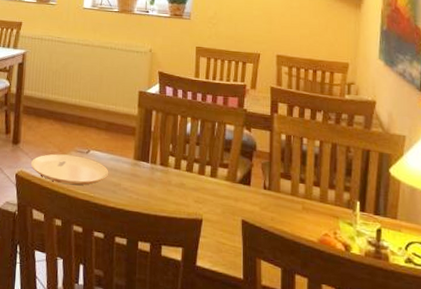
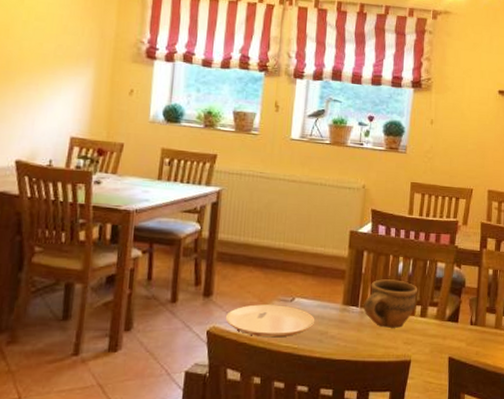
cup: none [154,138,206,186] -> present [363,279,417,328]

